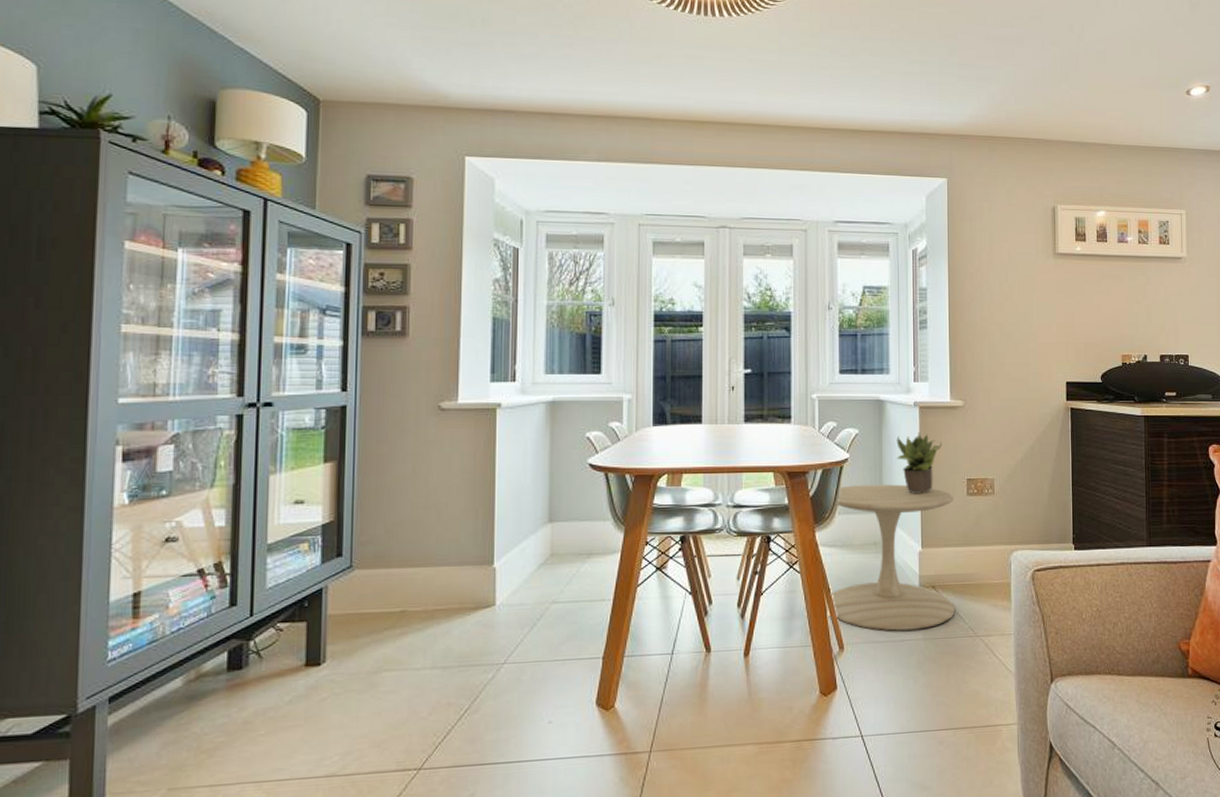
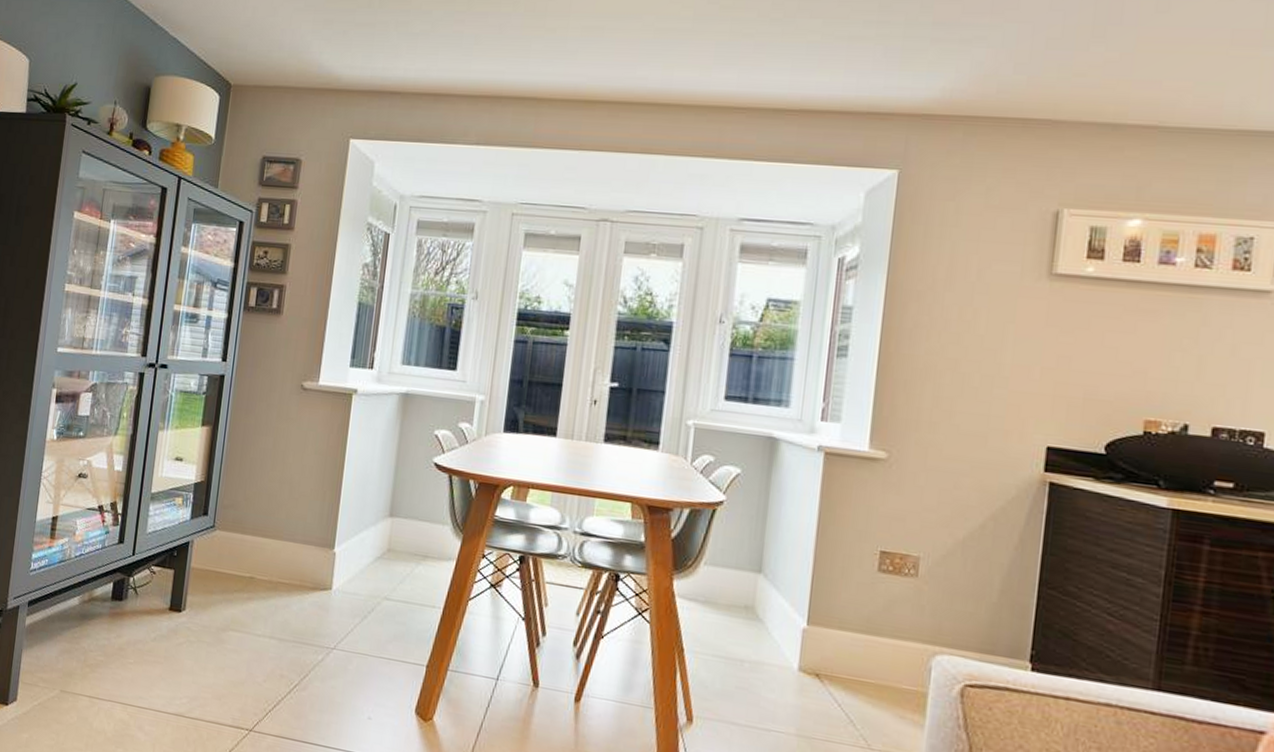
side table: present [829,484,954,631] -> none [682,532,860,724]
potted plant: present [896,432,943,493] -> none [787,482,852,558]

